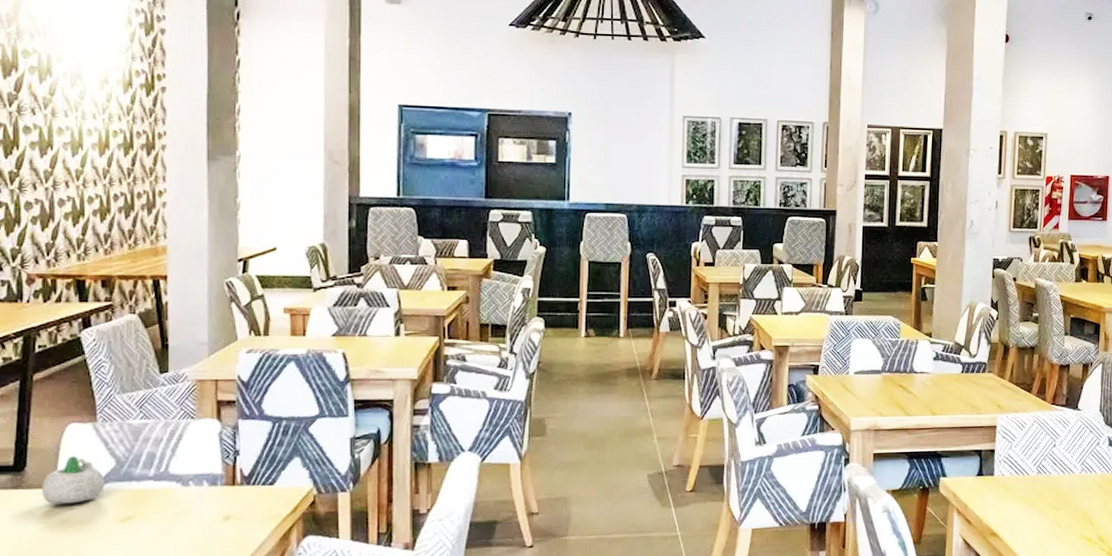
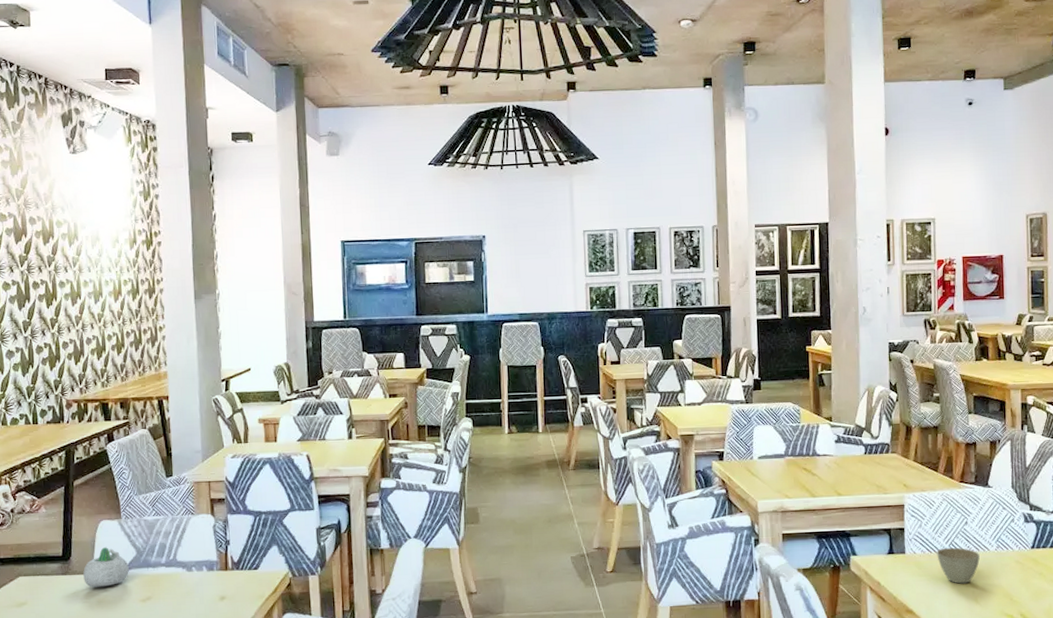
cup: none [1024,470,1065,507] -> present [937,547,980,584]

